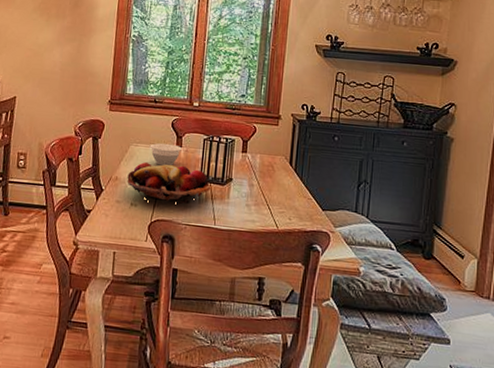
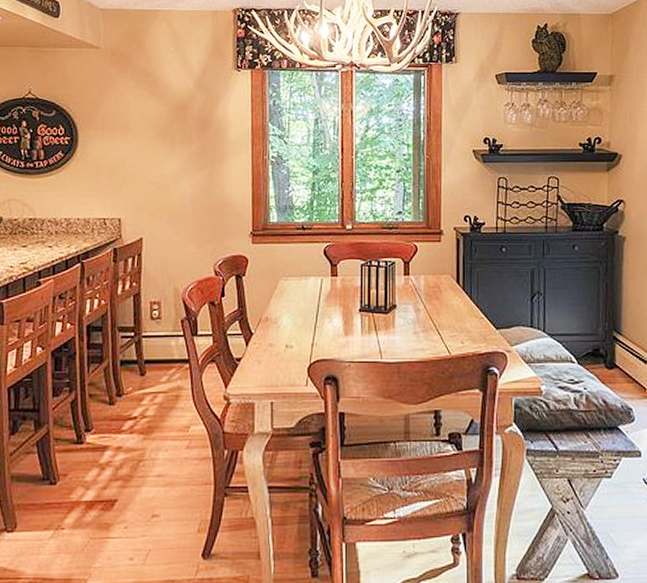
fruit basket: present [127,162,211,204] -> none [279,296,374,339]
bowl: present [149,143,182,167] -> none [301,274,337,299]

